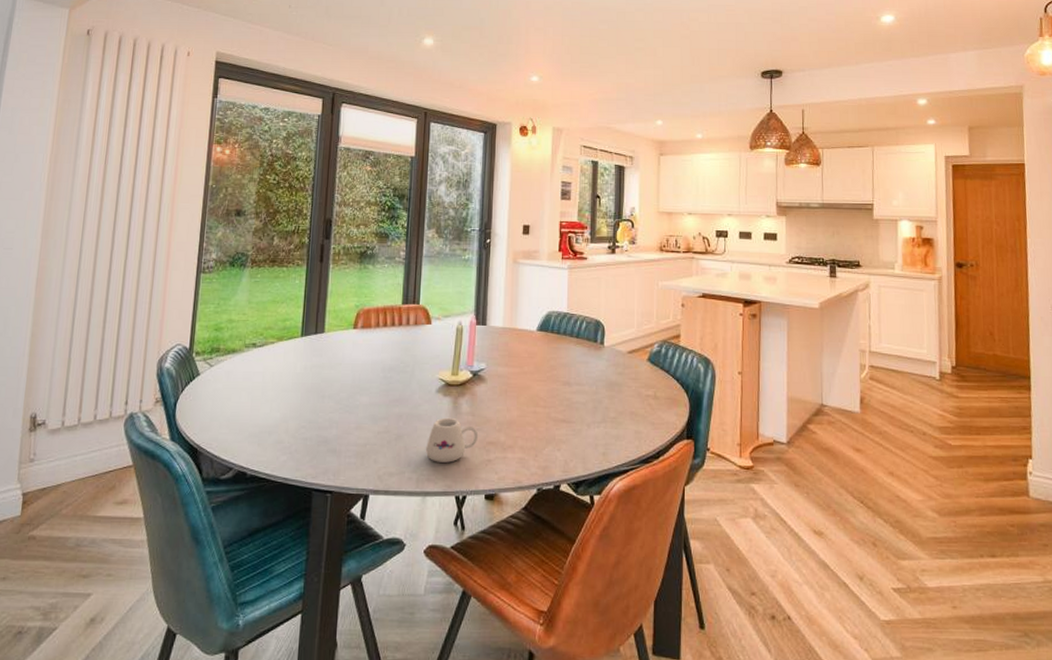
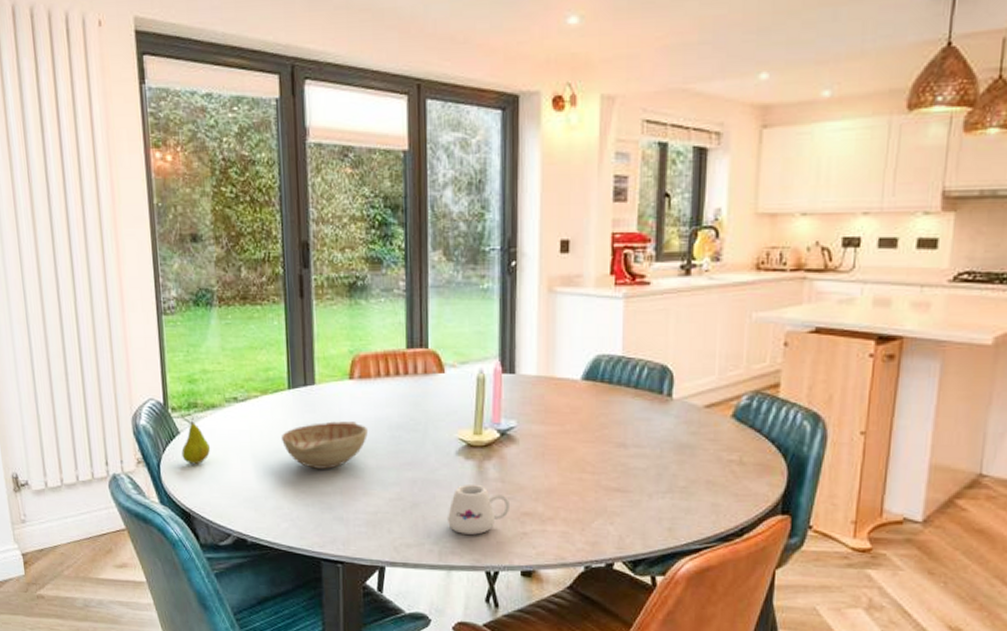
fruit: none [198,359,226,404] -> present [181,416,211,465]
decorative bowl: none [289,364,366,406] -> present [280,421,369,469]

